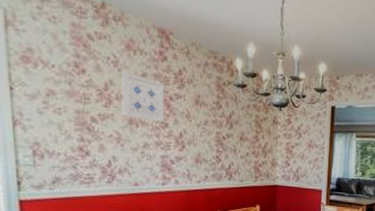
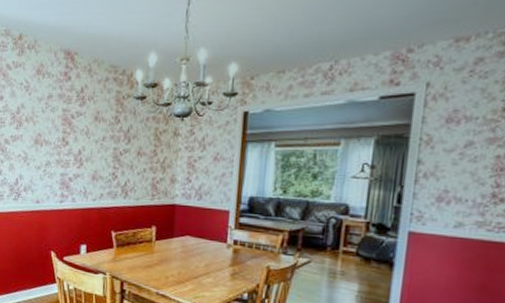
wall art: present [121,72,165,124] -> none [30,95,67,142]

